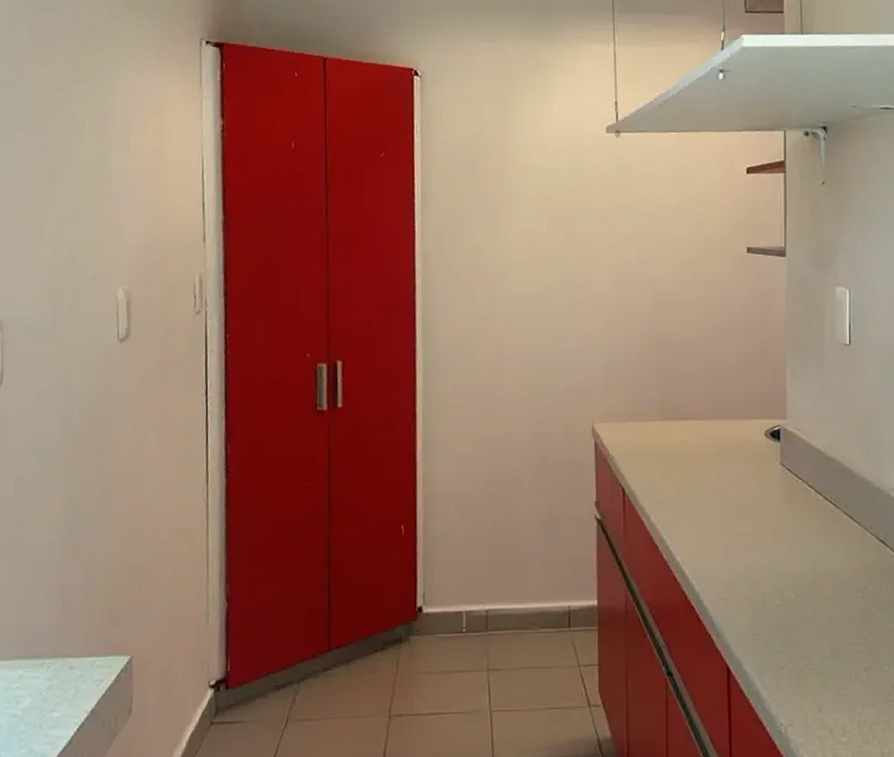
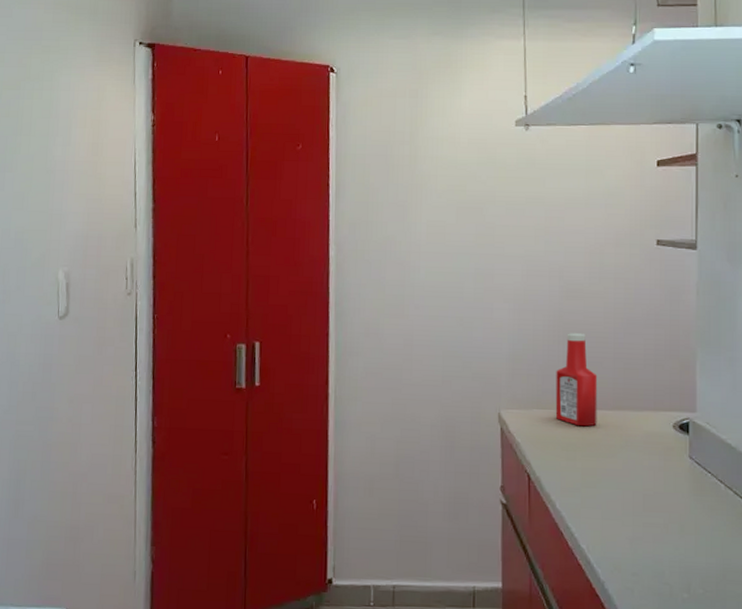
ketchup bottle: none [649,343,691,438] -> present [555,333,598,427]

